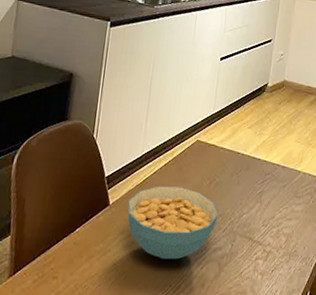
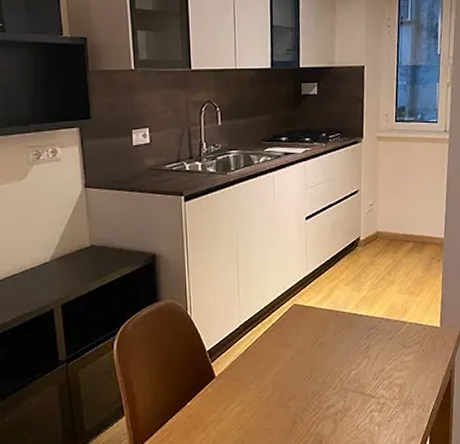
cereal bowl: present [127,186,218,260] -> none [234,352,326,422]

